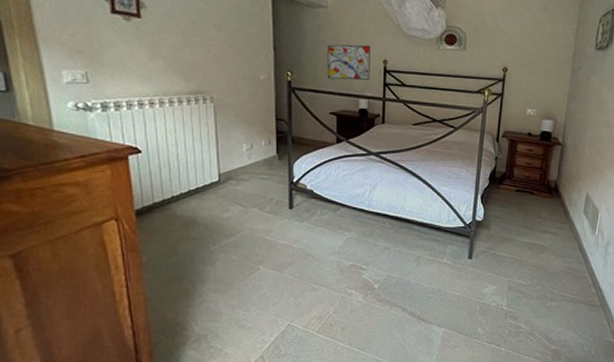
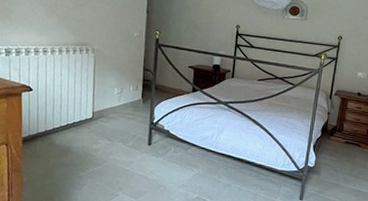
wall art: present [327,44,371,81] -> none [188,10,227,41]

